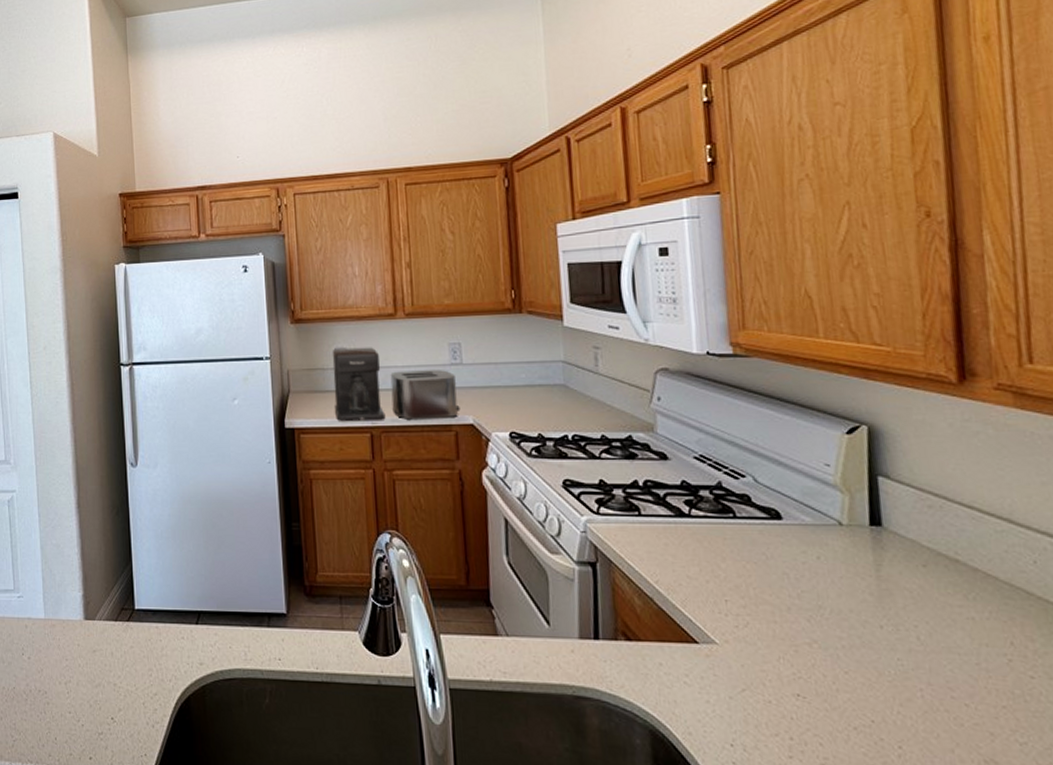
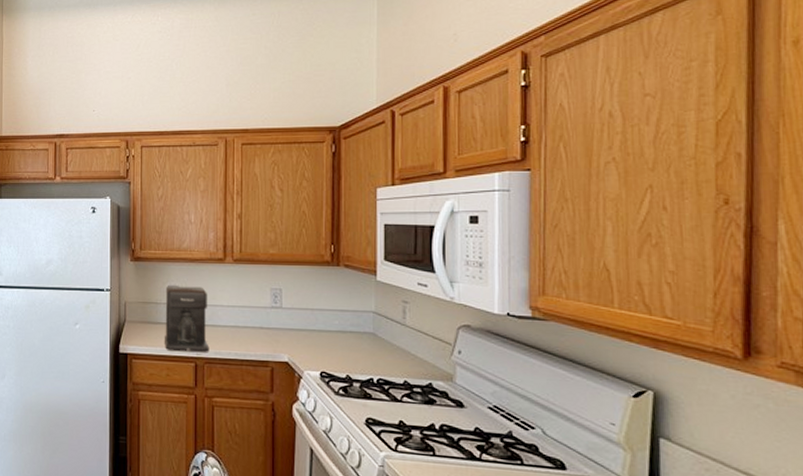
toaster: present [390,369,461,421] -> none [216,310,277,356]

